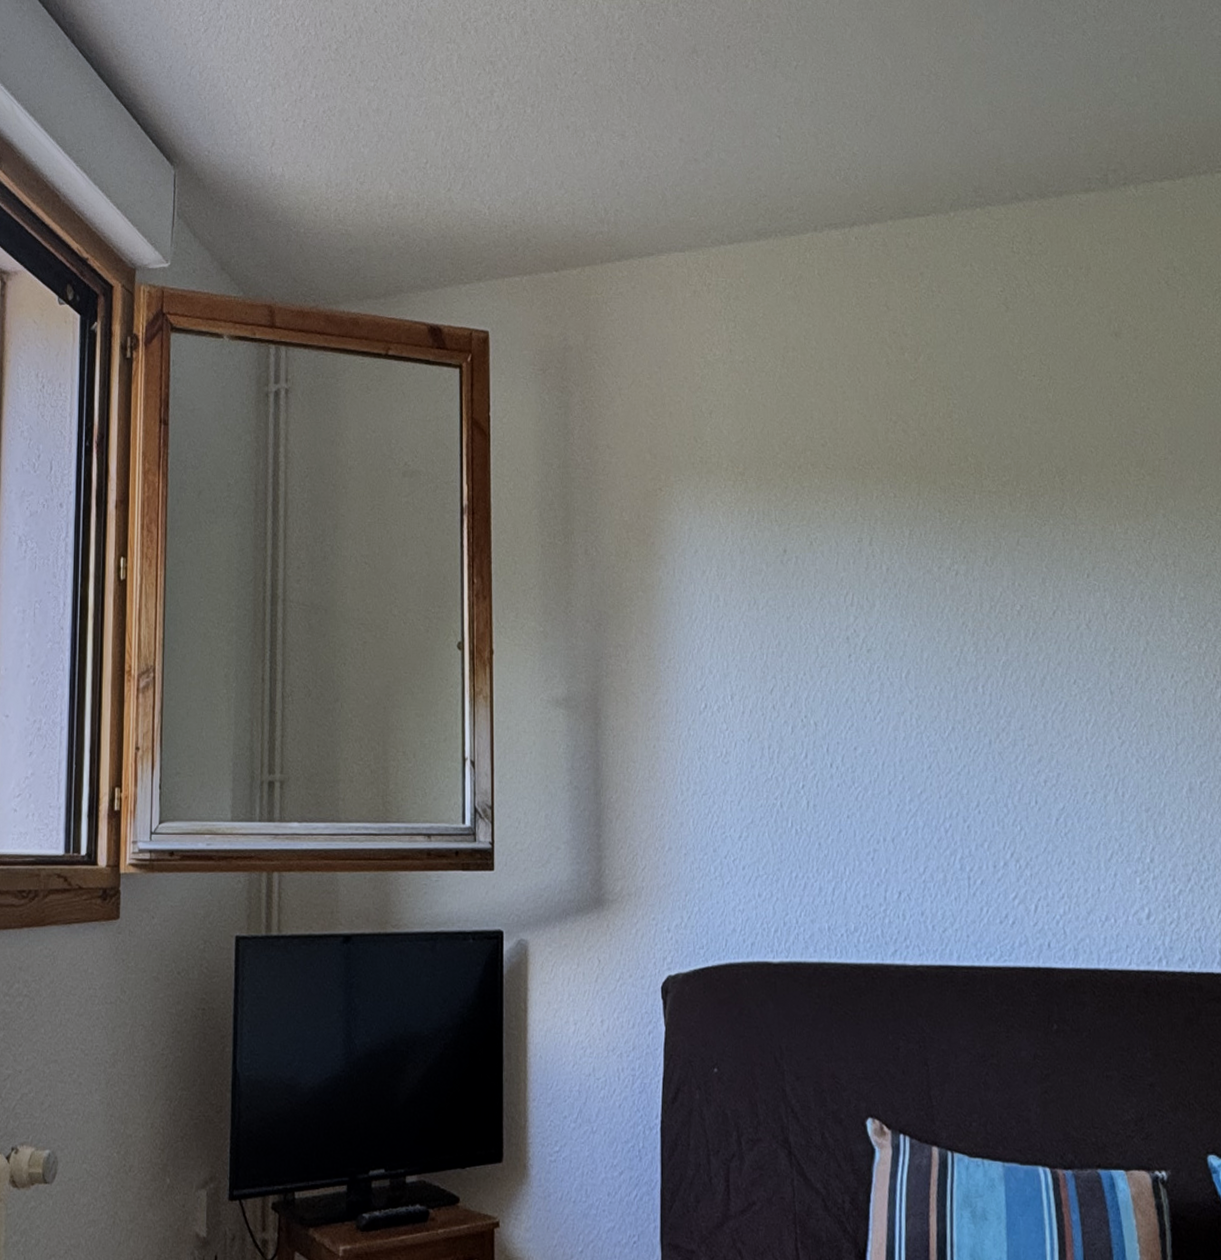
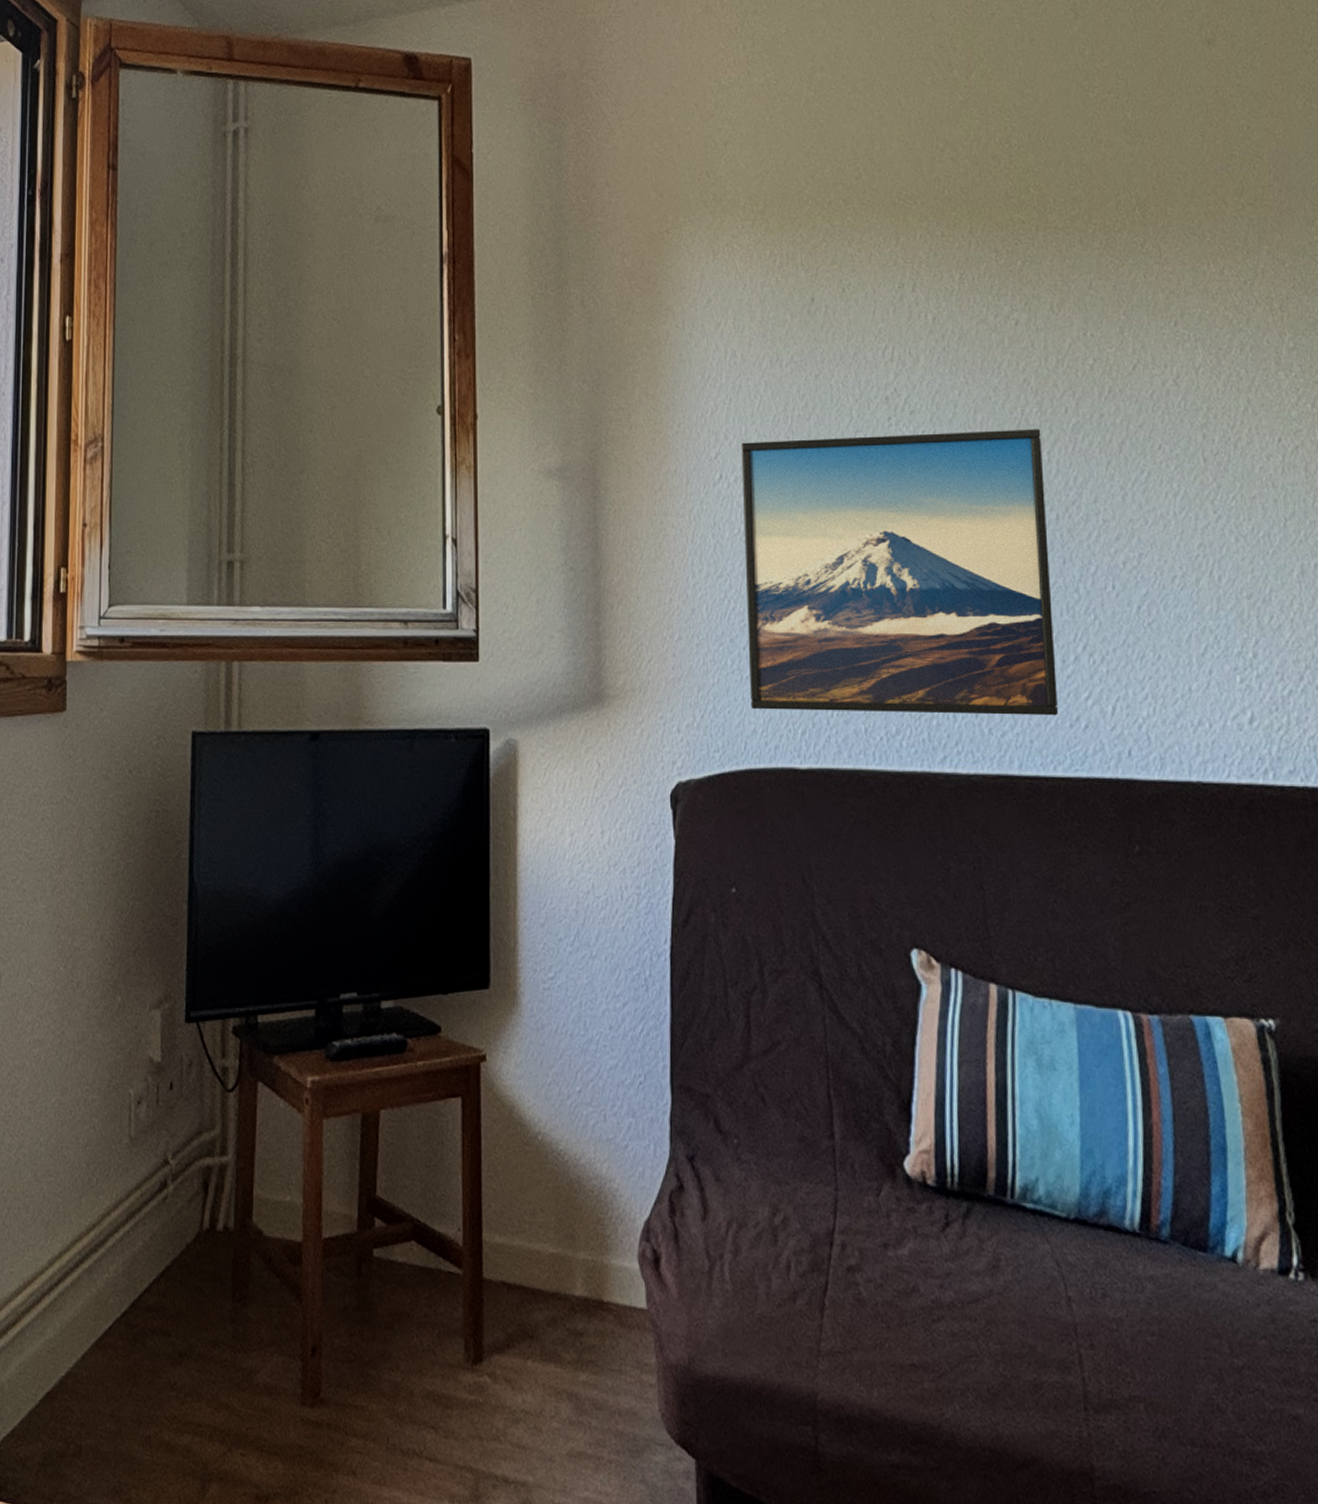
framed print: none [723,665,991,914] -> present [741,429,1059,716]

